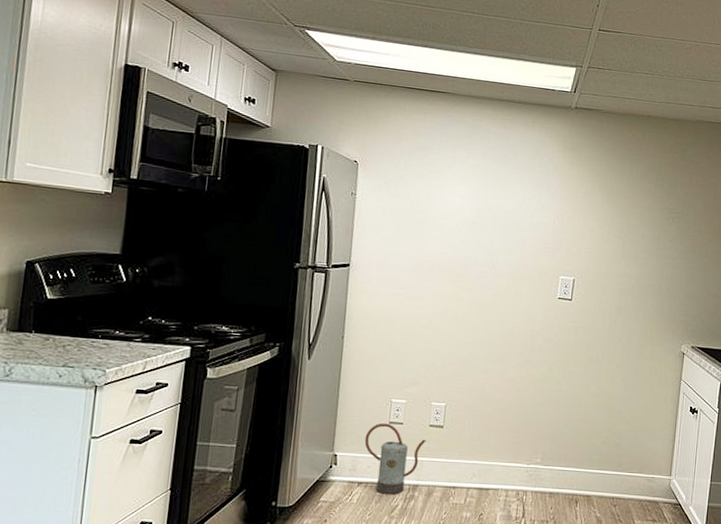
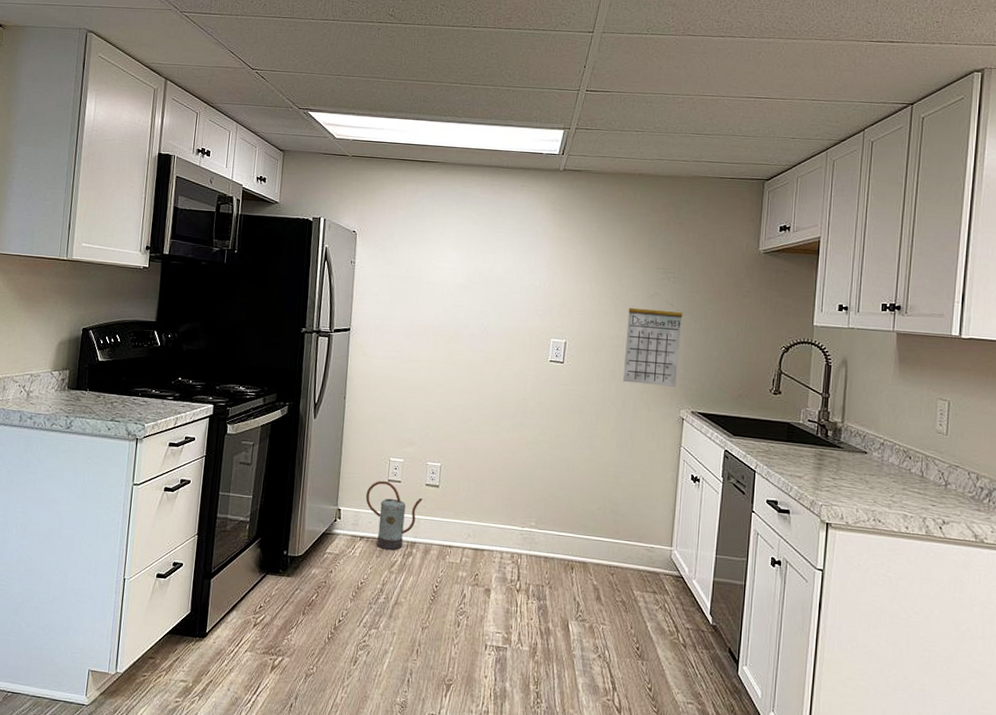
calendar: none [628,232,686,323] -> present [622,293,683,387]

